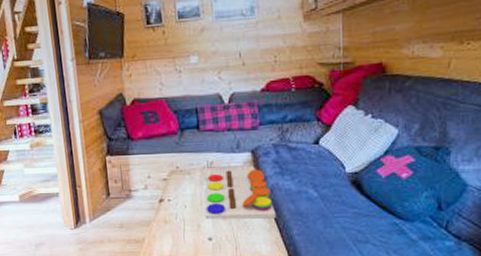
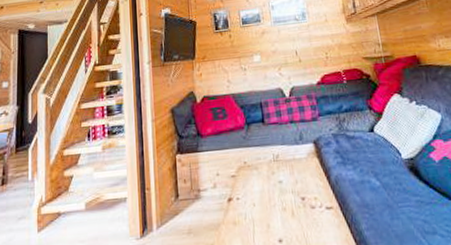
board game: present [205,169,276,219] -> none [273,160,344,218]

